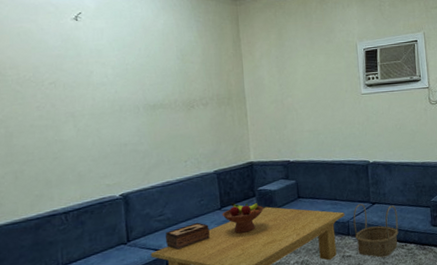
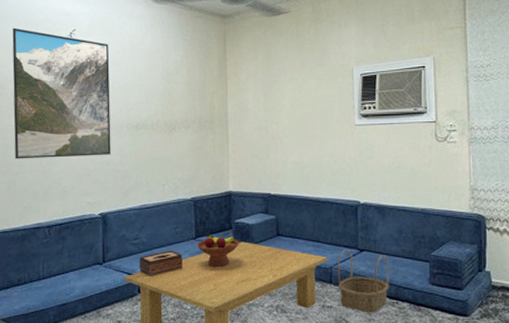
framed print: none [8,11,128,148] -> present [12,27,111,159]

